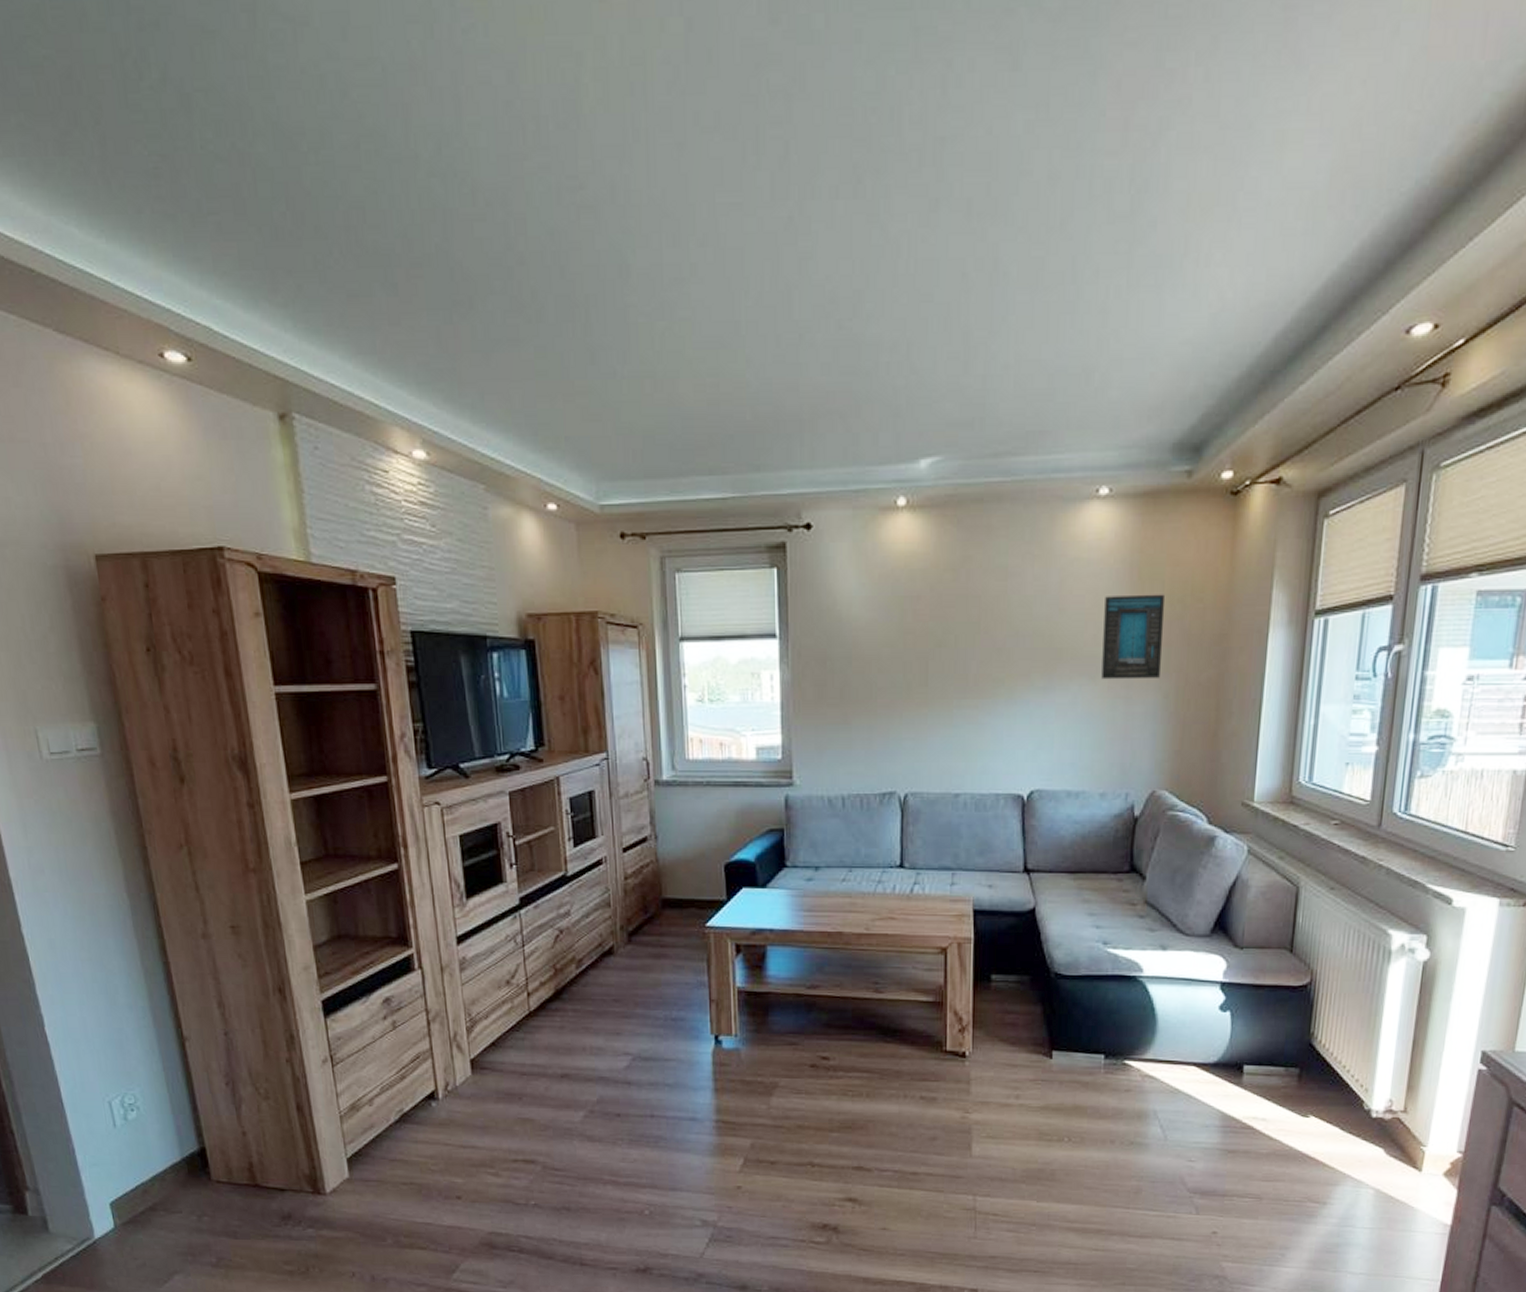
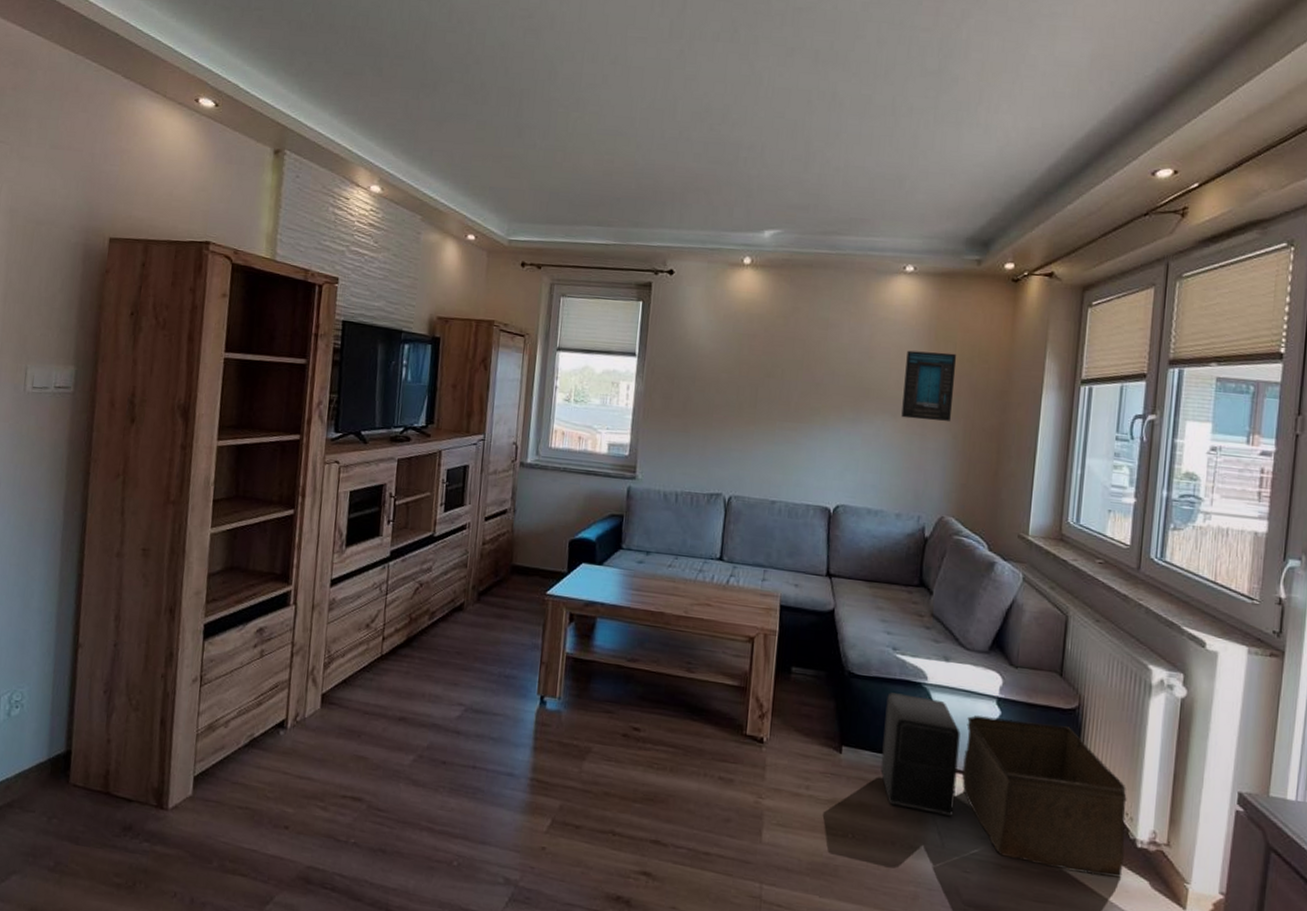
speaker: none [1095,990,1181,1109] -> present [880,692,961,817]
storage bin: none [1184,1004,1362,1150] -> present [962,715,1127,878]

